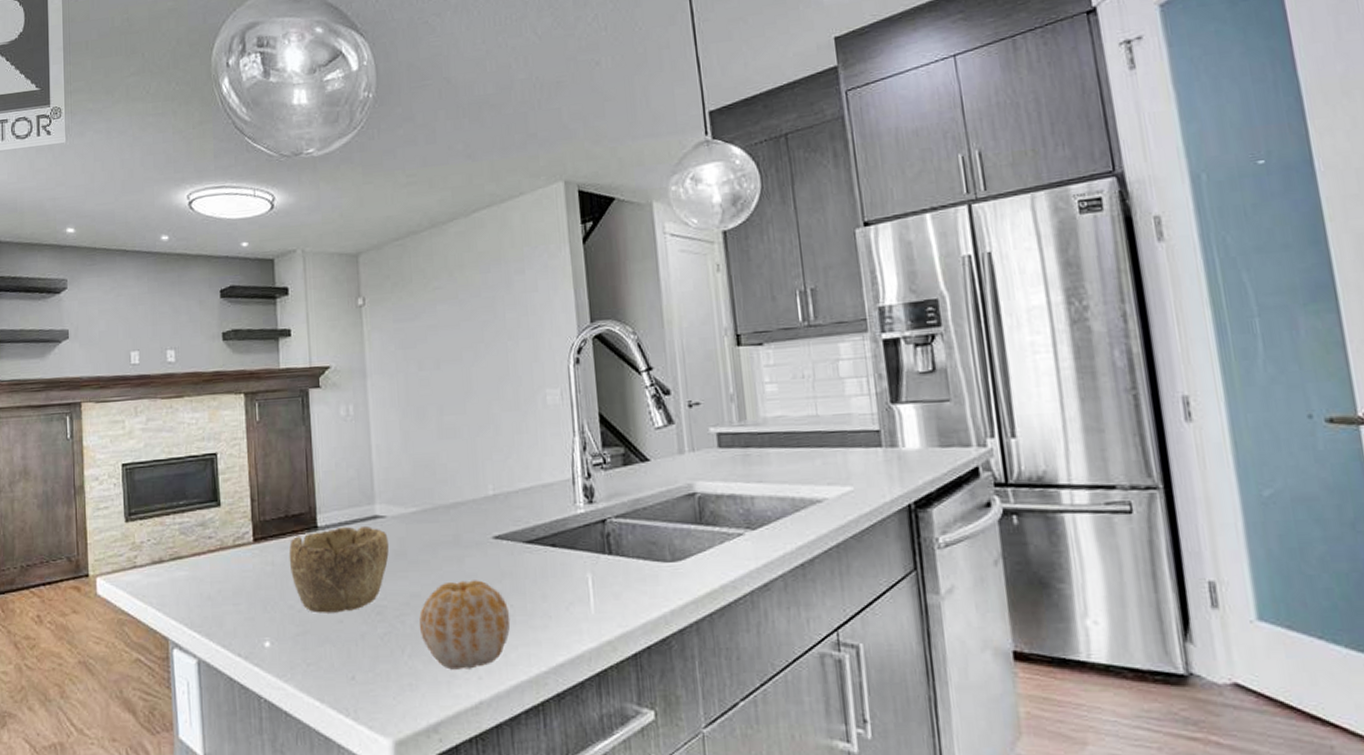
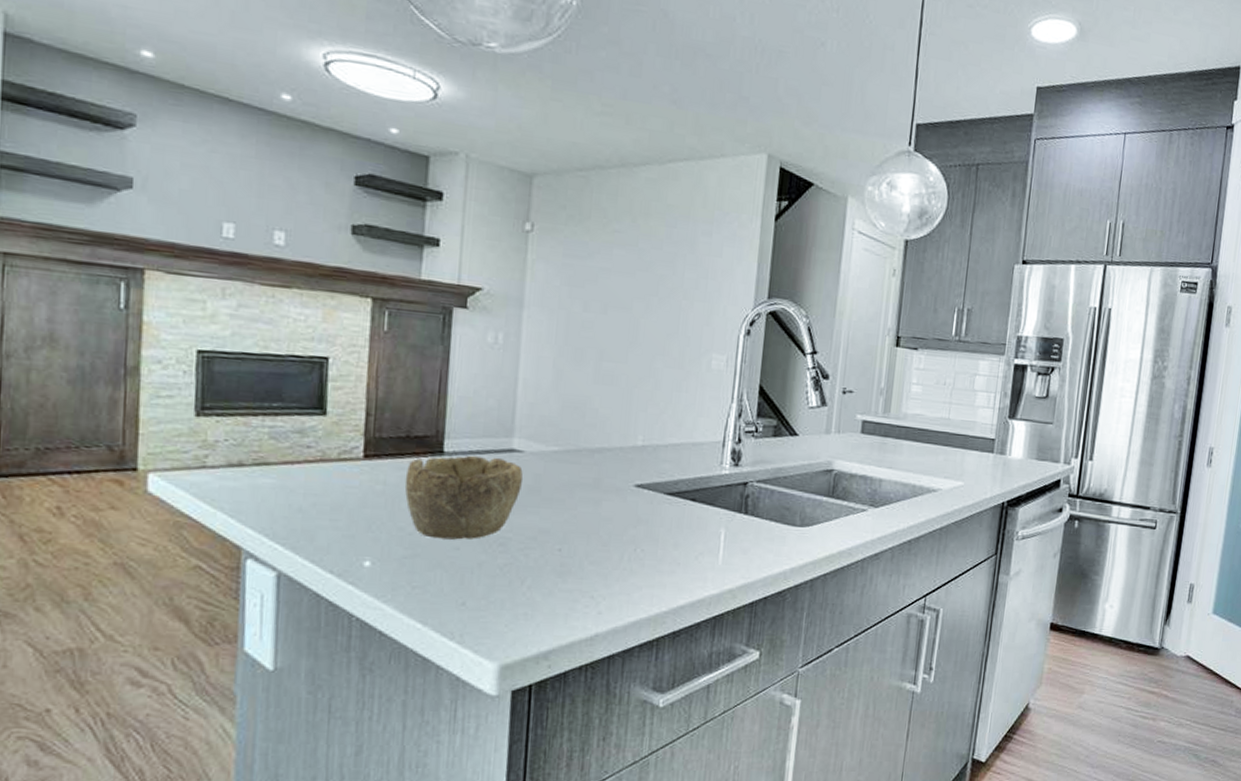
fruit: present [419,580,511,670] -> none [543,522,640,604]

